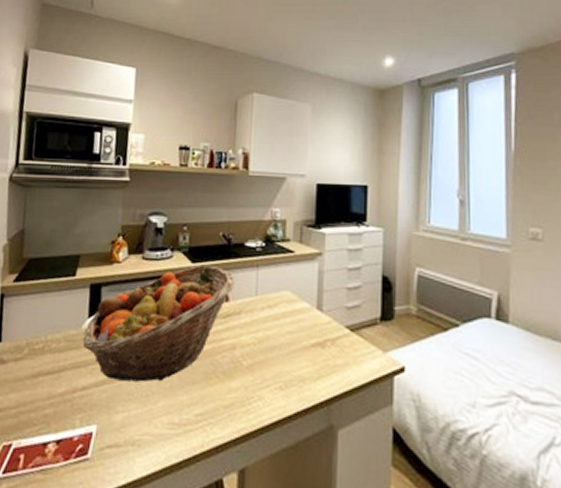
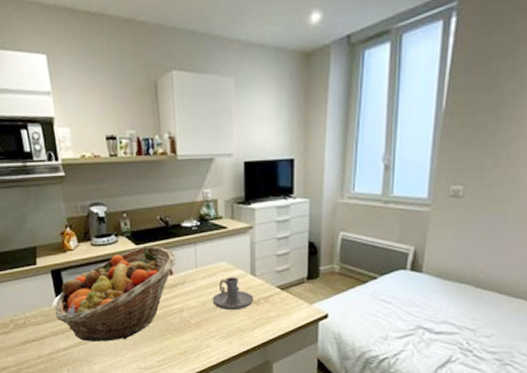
candle holder: none [270,310,320,354] -> present [212,277,255,311]

